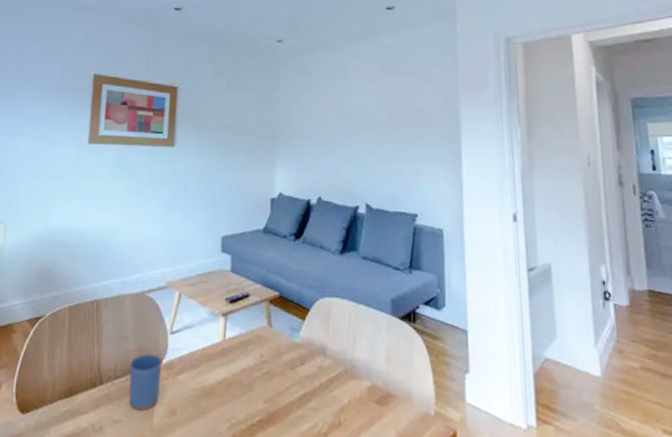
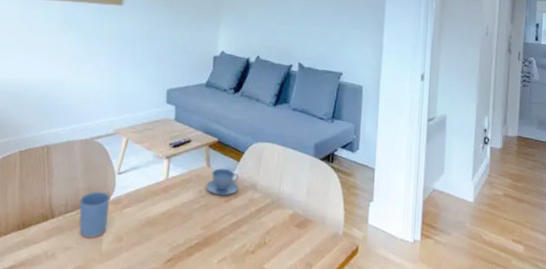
teacup: none [268,328,305,361] -> present [206,168,239,195]

